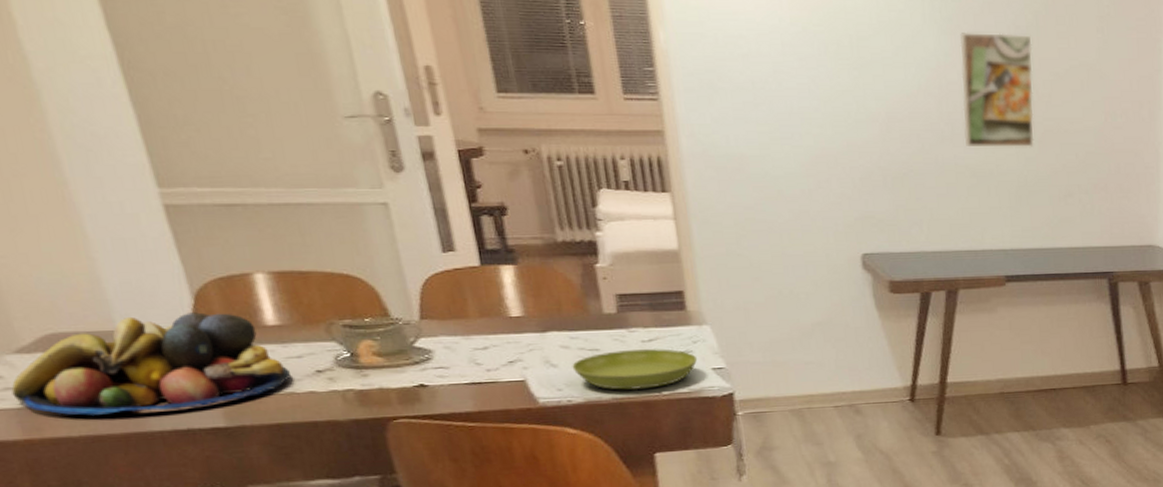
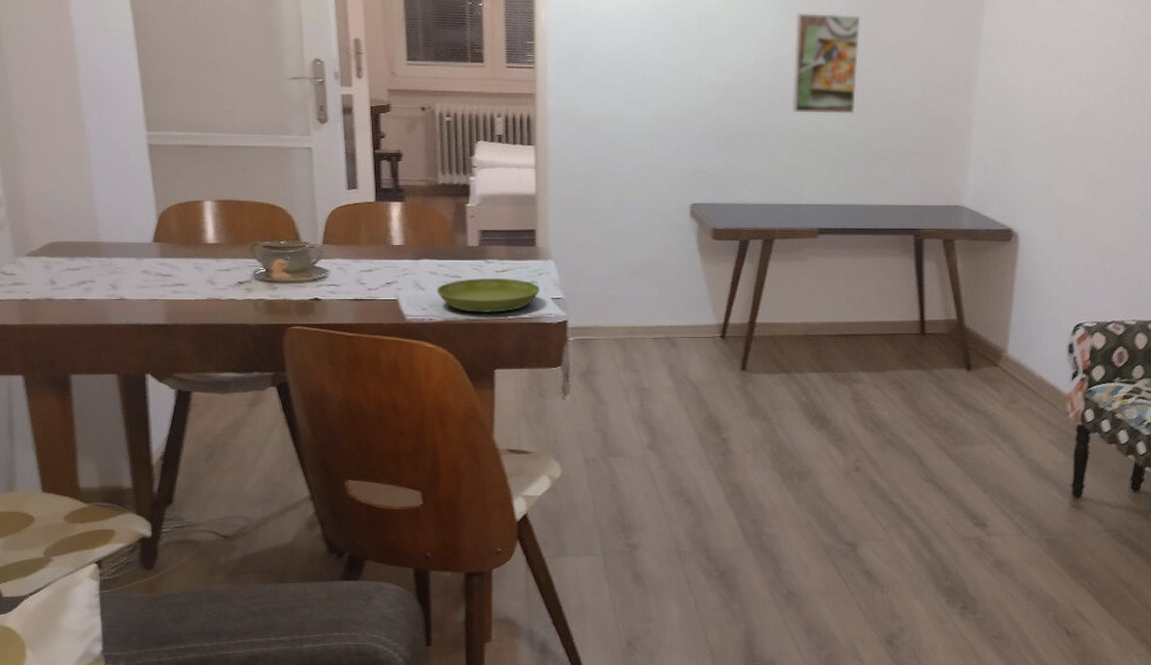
fruit bowl: present [11,312,292,415] -> none [19,230,220,308]

